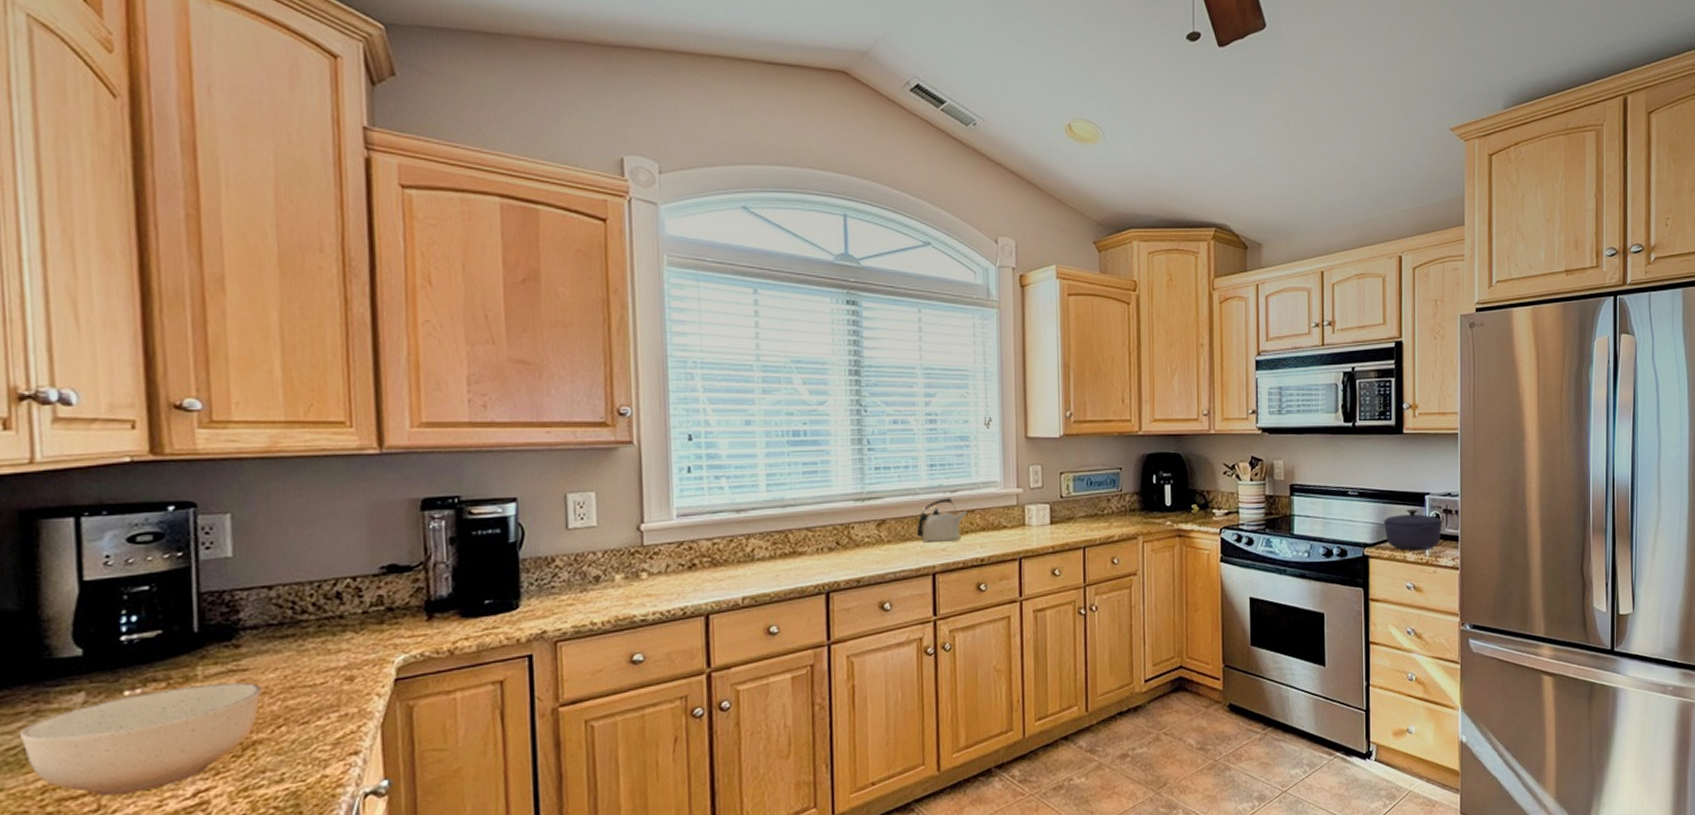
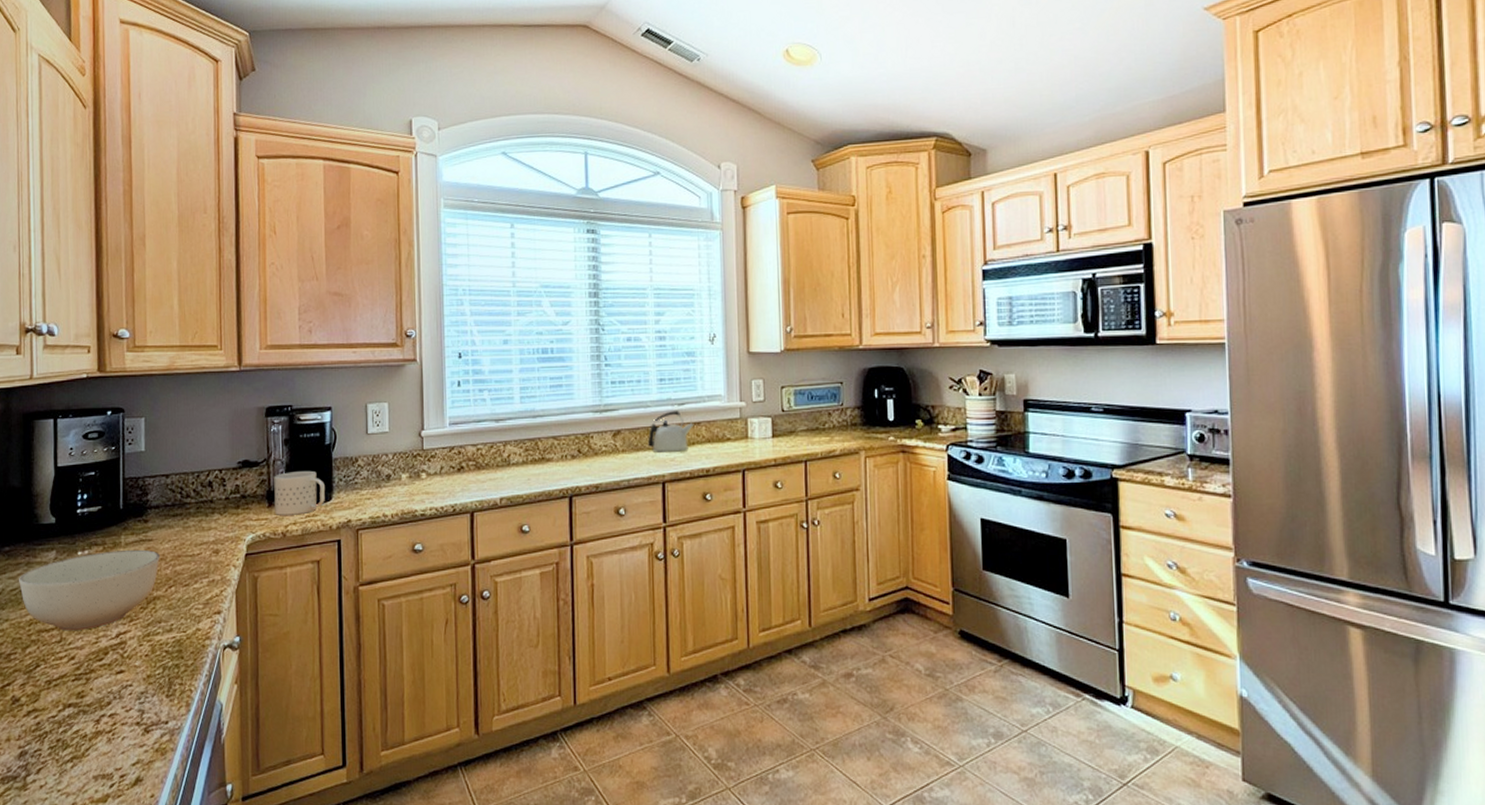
mug: none [435,574,511,630] -> present [274,470,326,515]
cooking pot: present [1384,508,1442,550] -> none [1135,427,1208,474]

